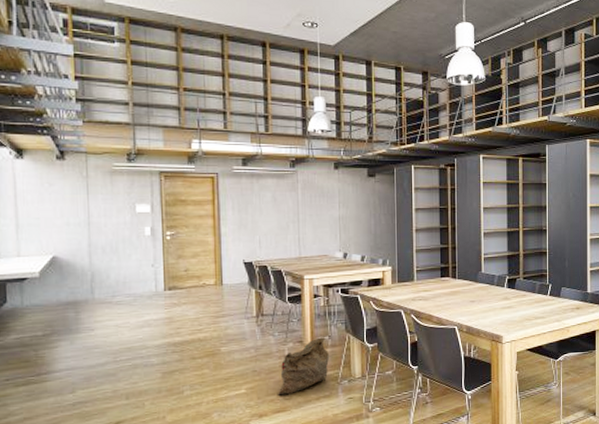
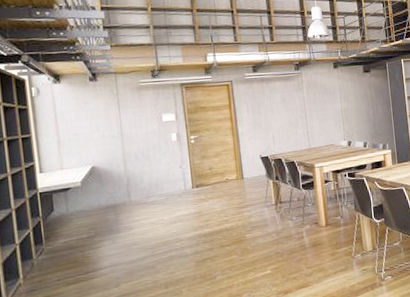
bag: present [277,337,330,396] -> none [299,217,343,273]

